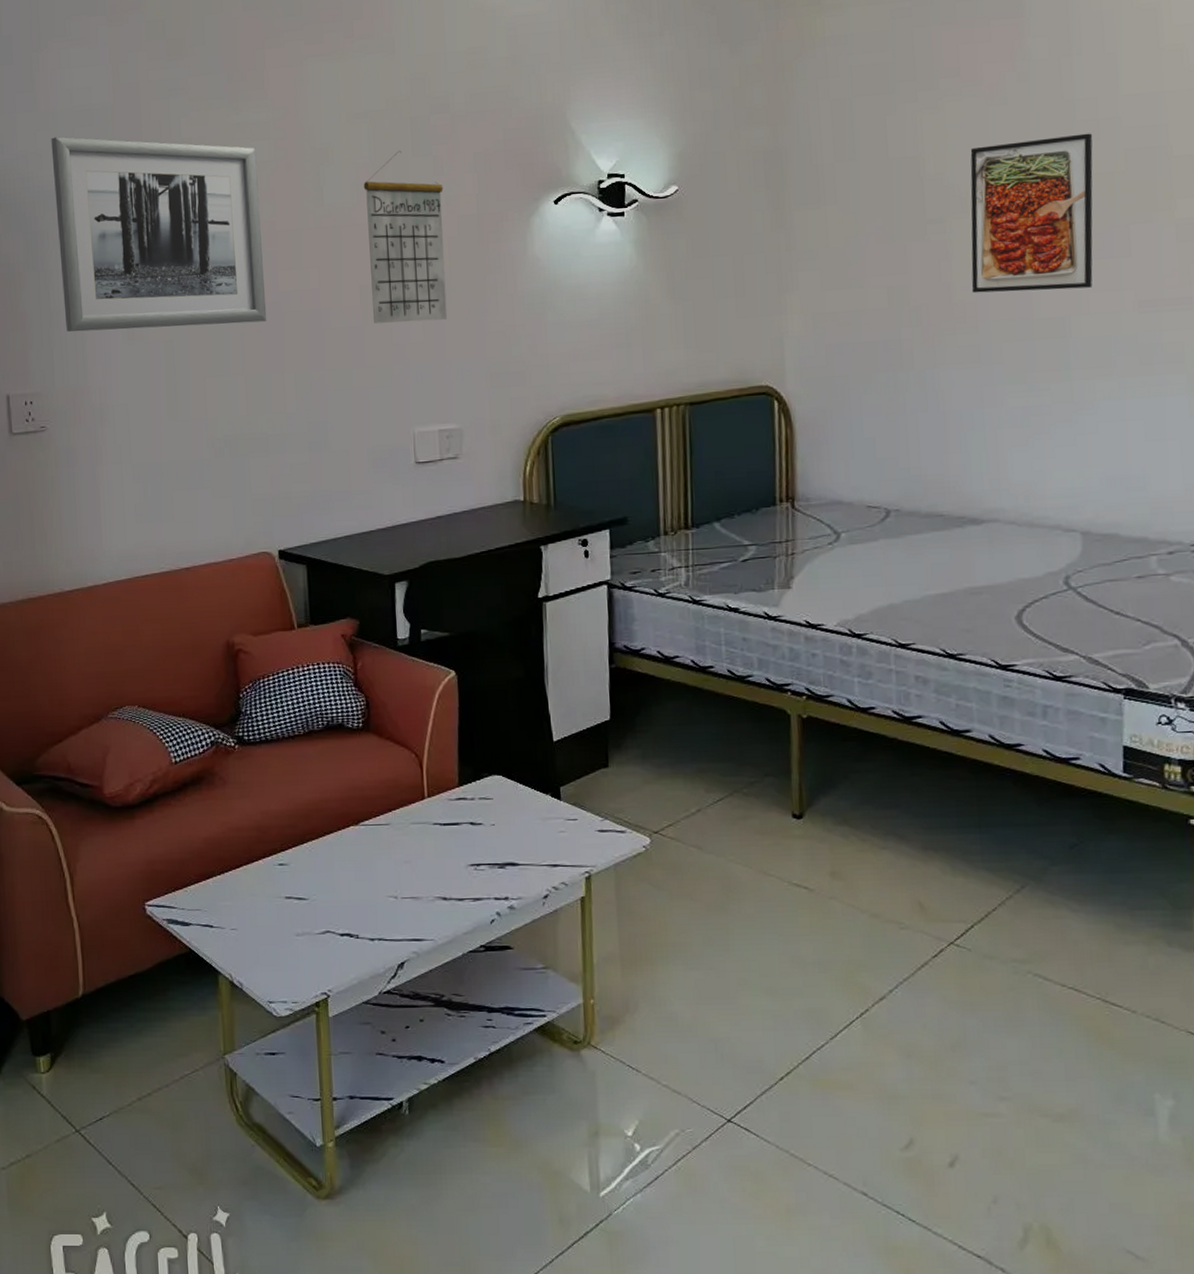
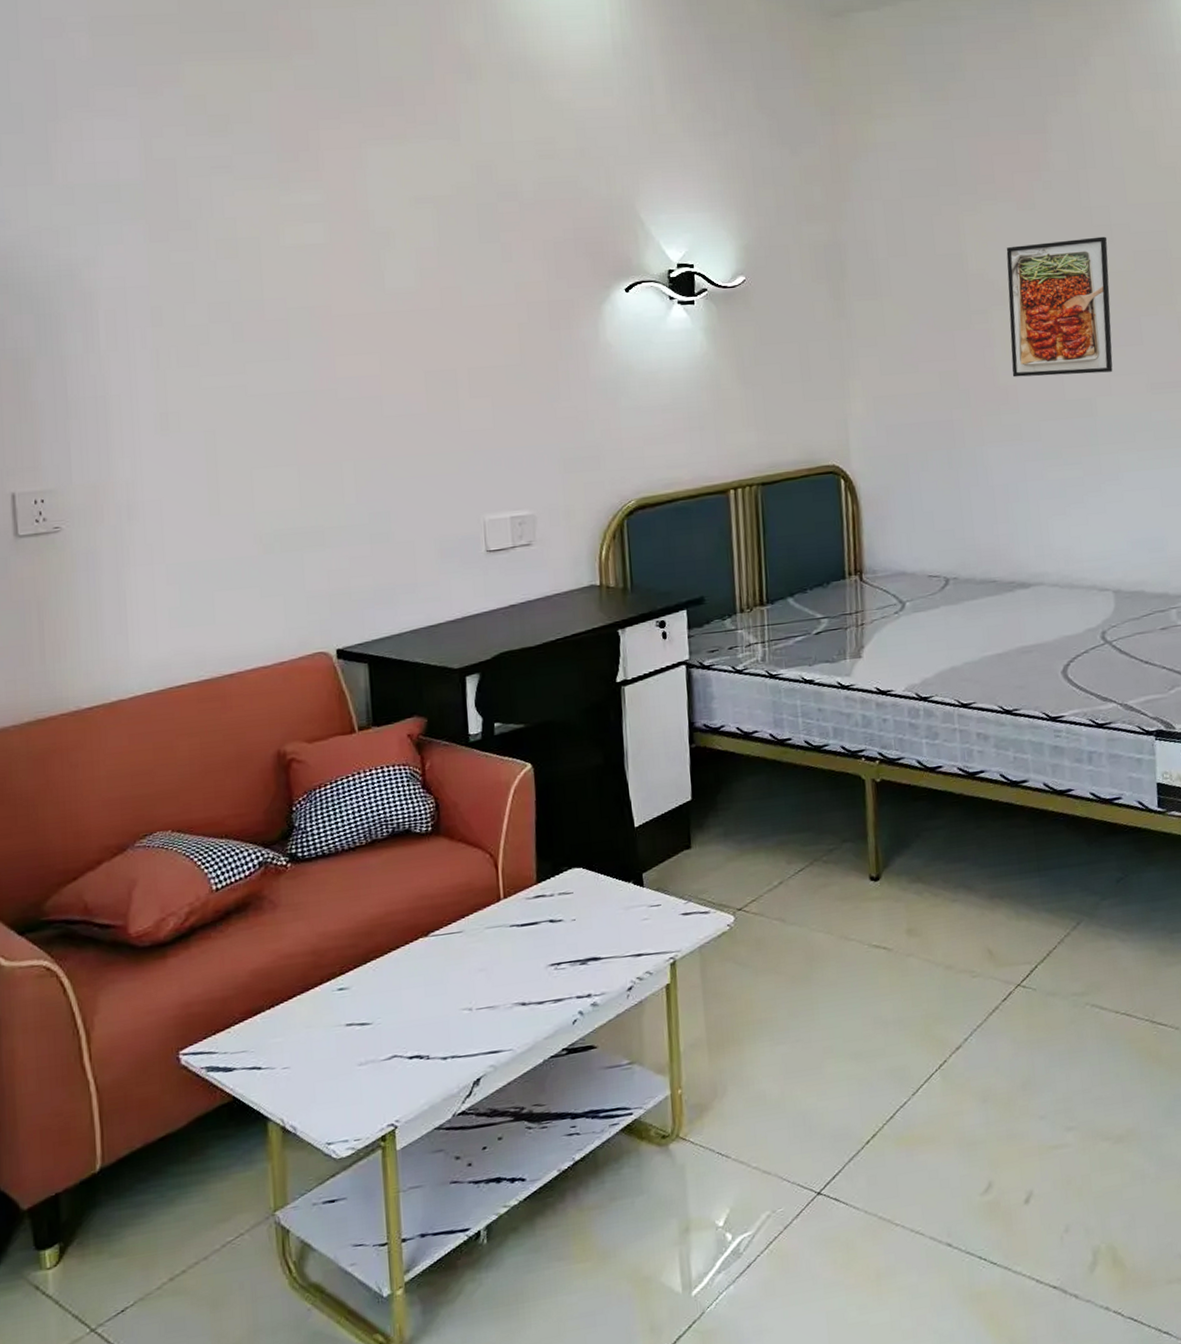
wall art: present [51,136,267,332] -> none [70,212,323,423]
calendar: present [363,150,448,323] -> none [427,236,518,410]

